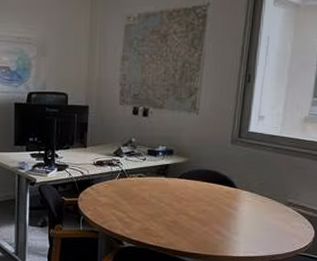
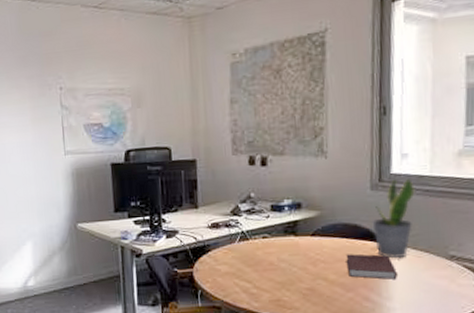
notebook: none [205,195,245,218] -> present [345,254,397,279]
potted plant: none [229,135,266,202] -> present [372,178,415,259]

